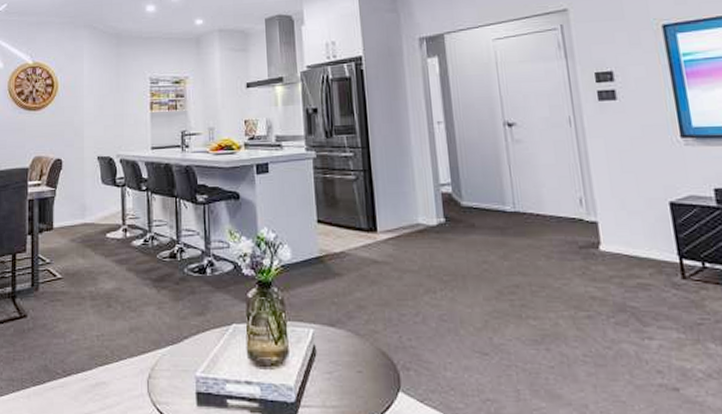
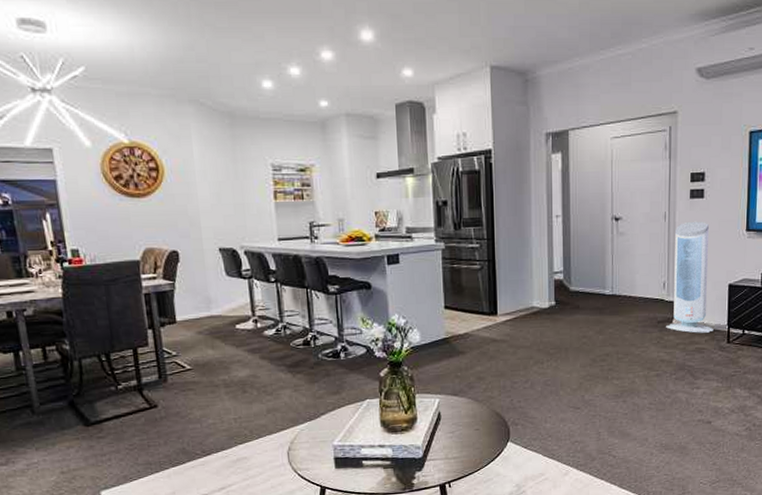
air purifier: none [585,126,659,264] -> present [666,221,714,333]

